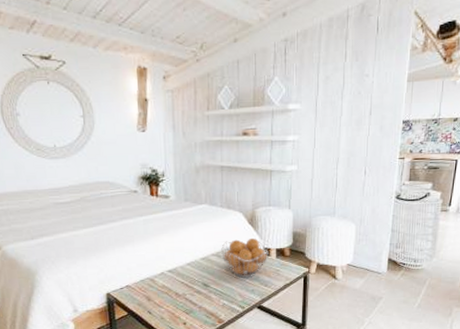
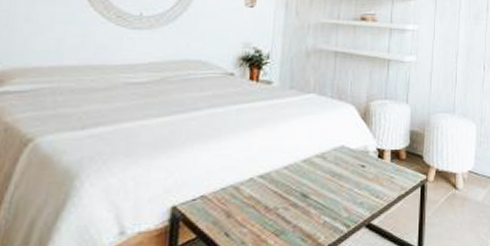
fruit basket: present [221,237,269,278] -> none [327,136,382,186]

